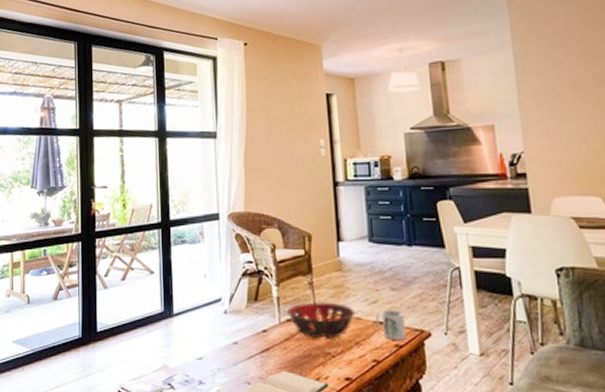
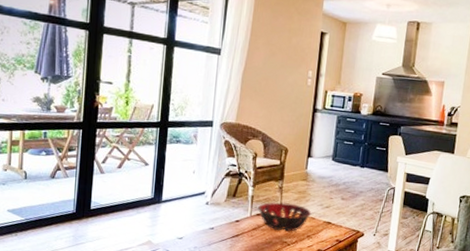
mug: present [375,309,406,340] -> none [324,213,347,237]

